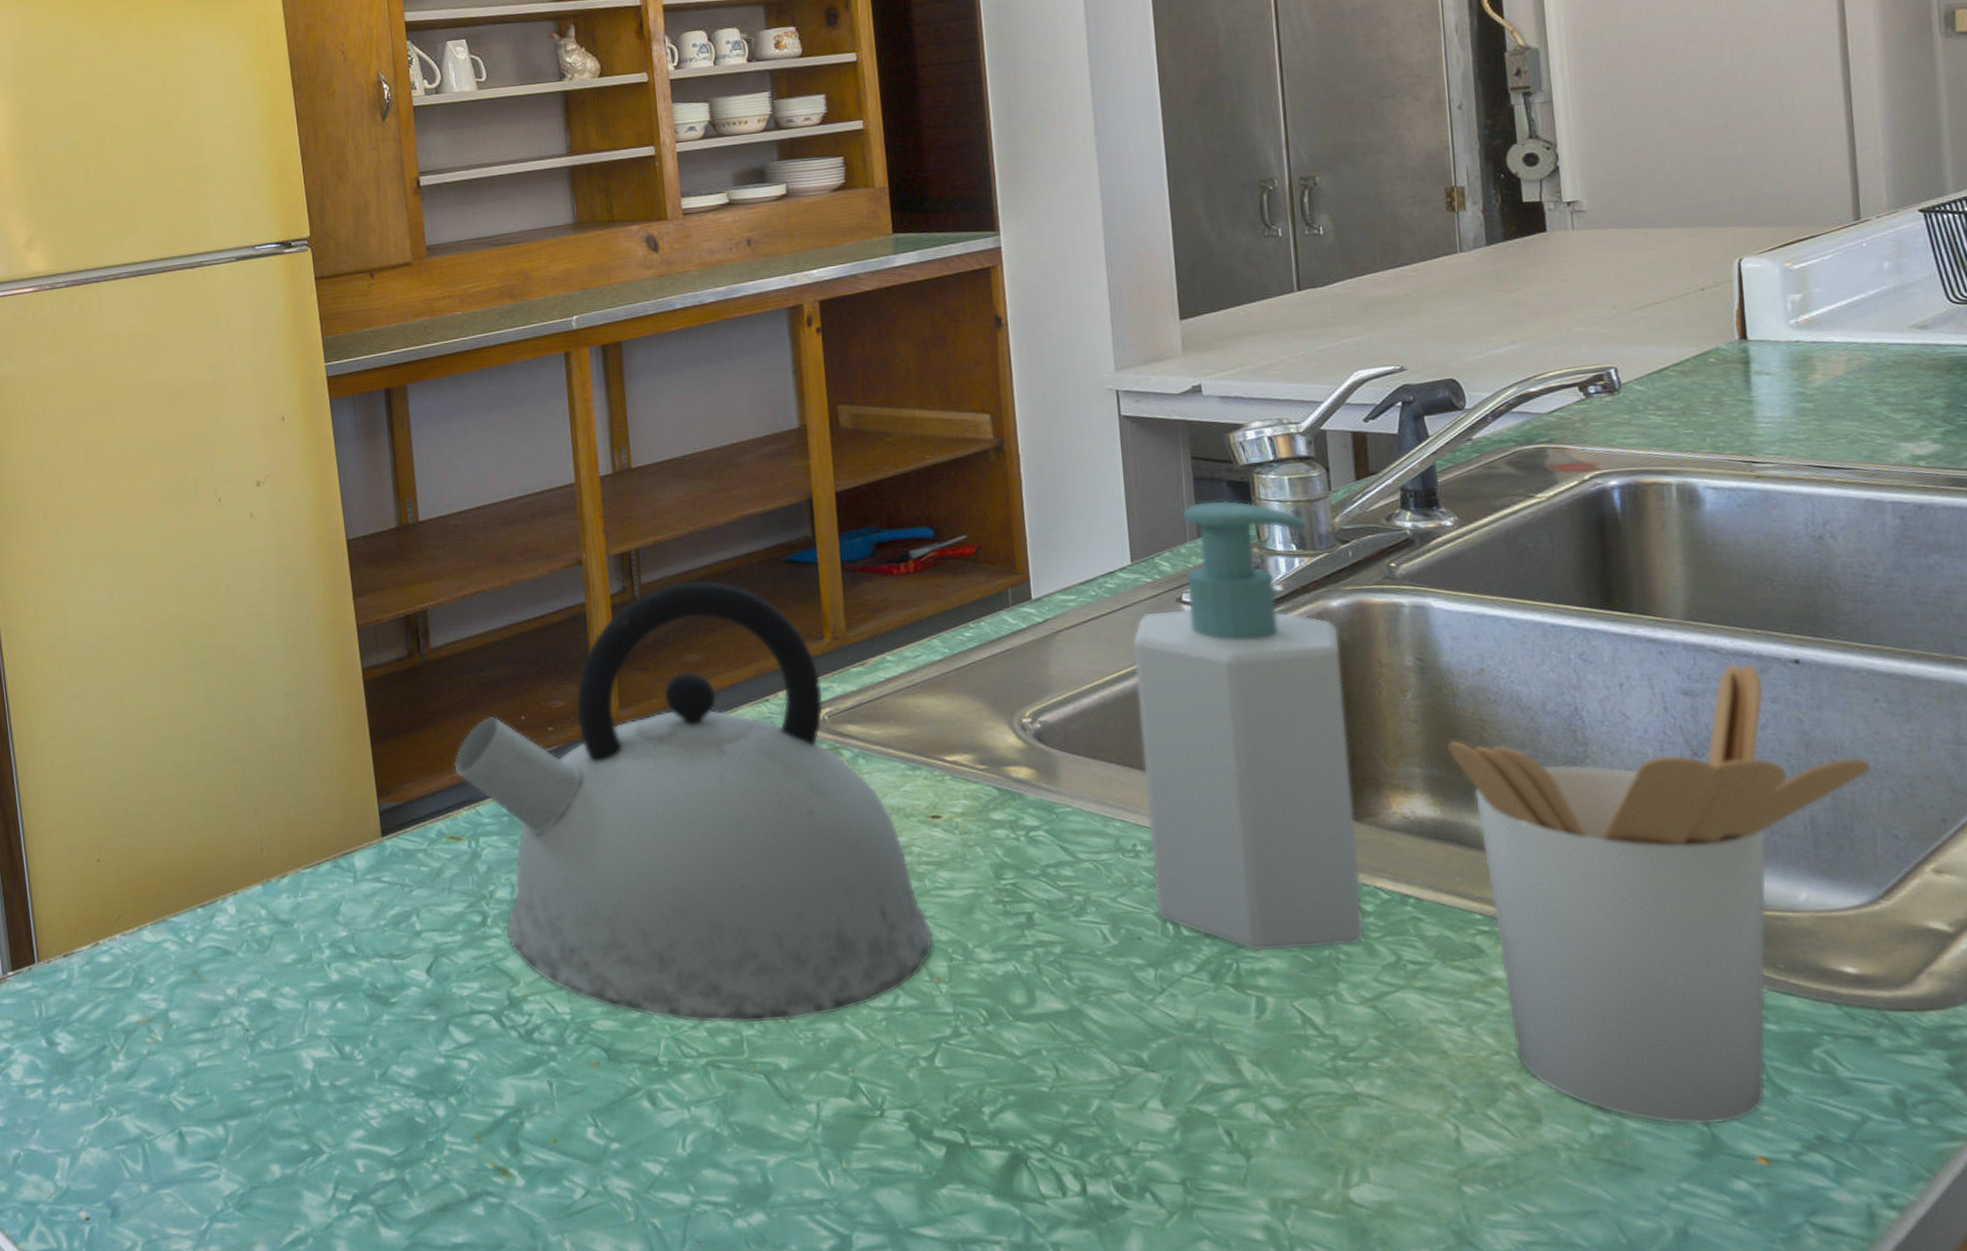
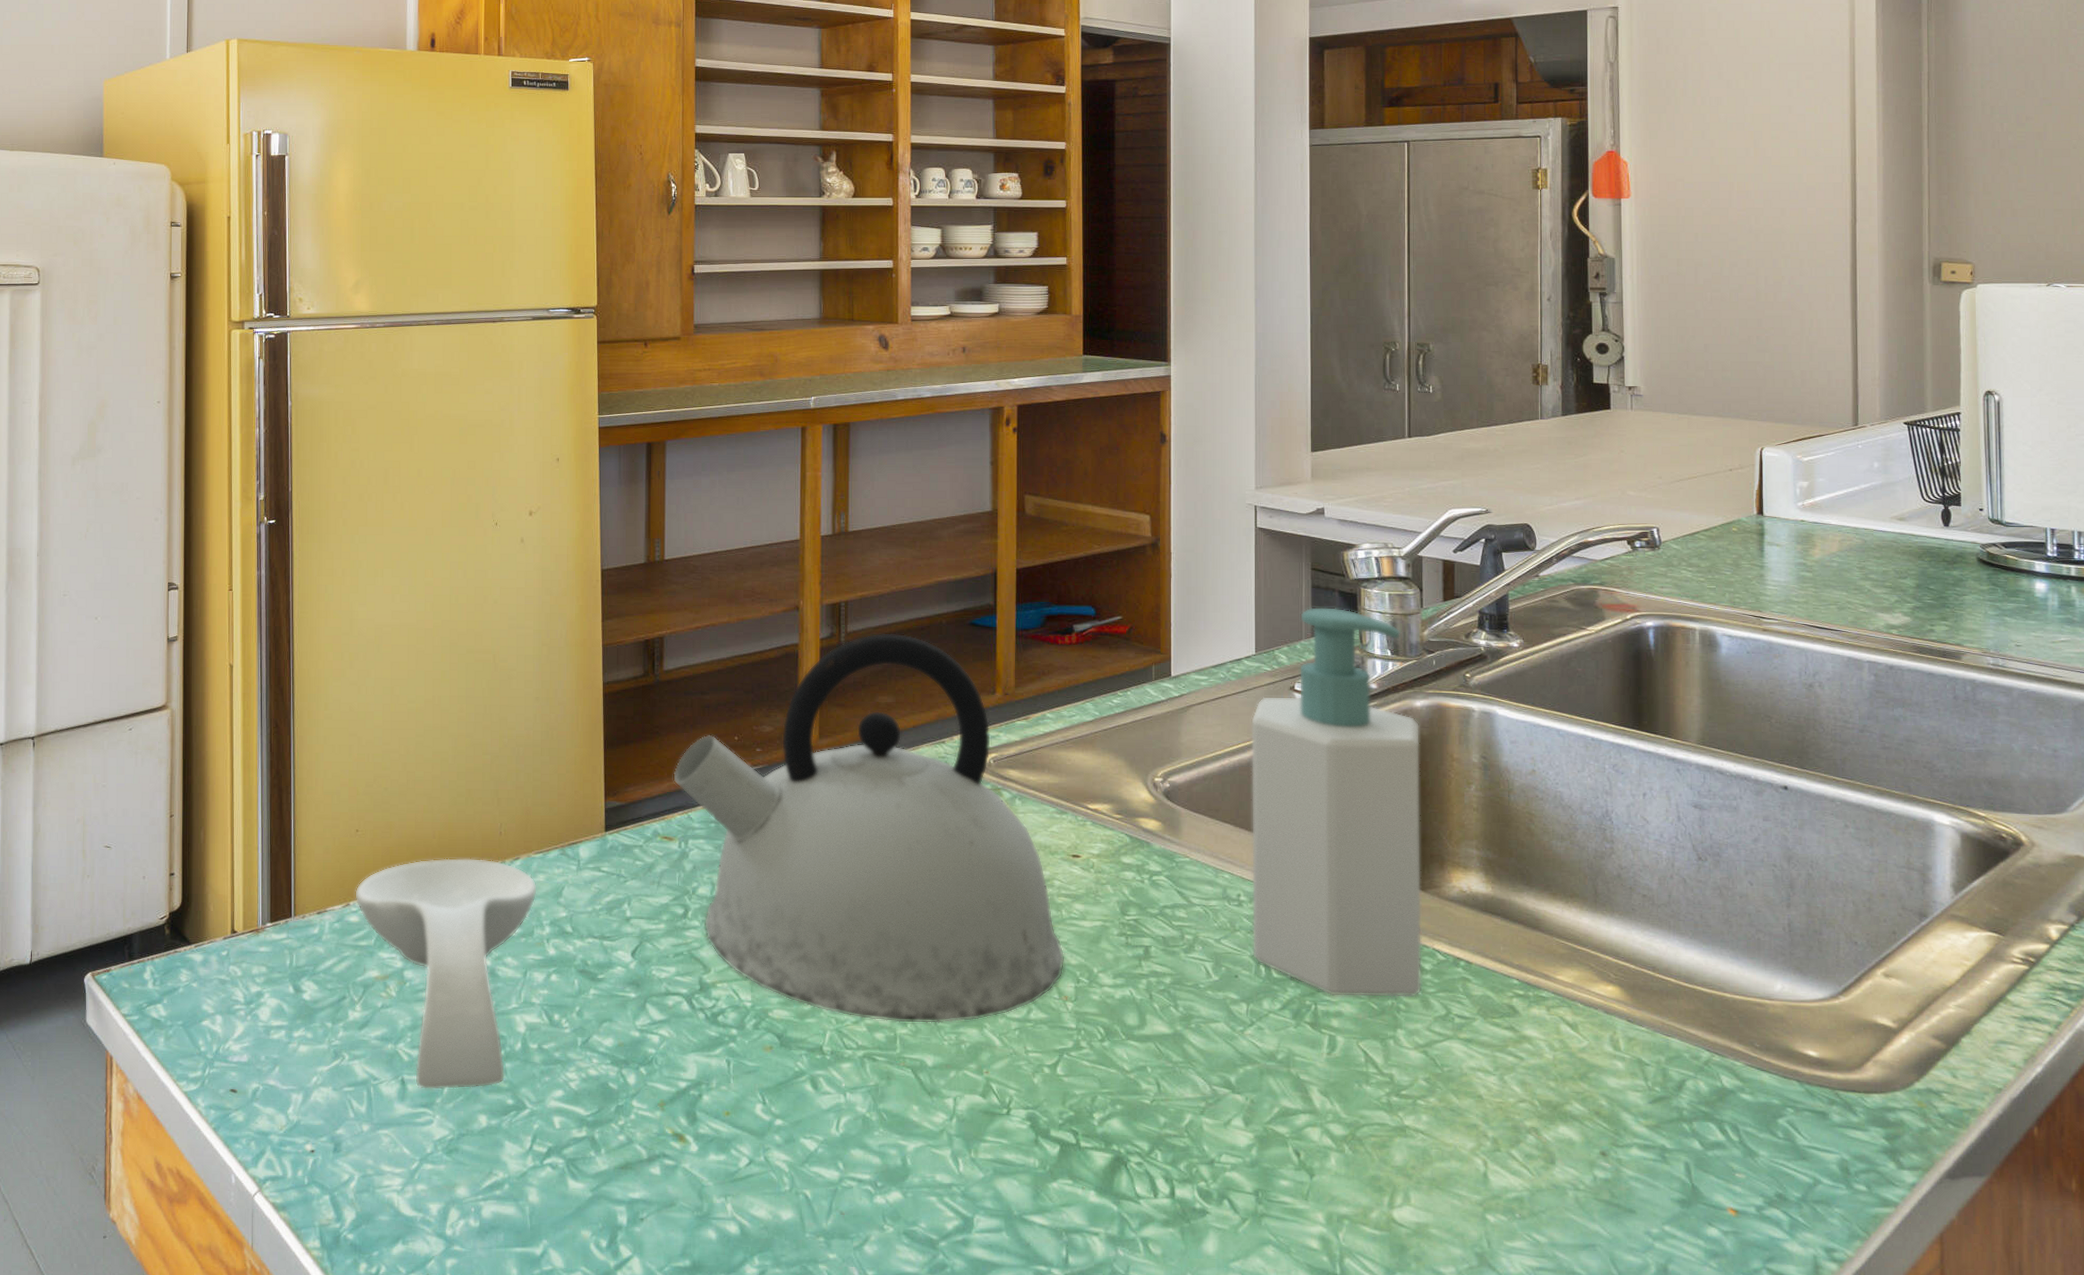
spoon rest: none [103,879,311,1142] -> present [355,857,537,1091]
utensil holder: present [1446,663,1872,1125] -> none [1500,784,1840,1177]

